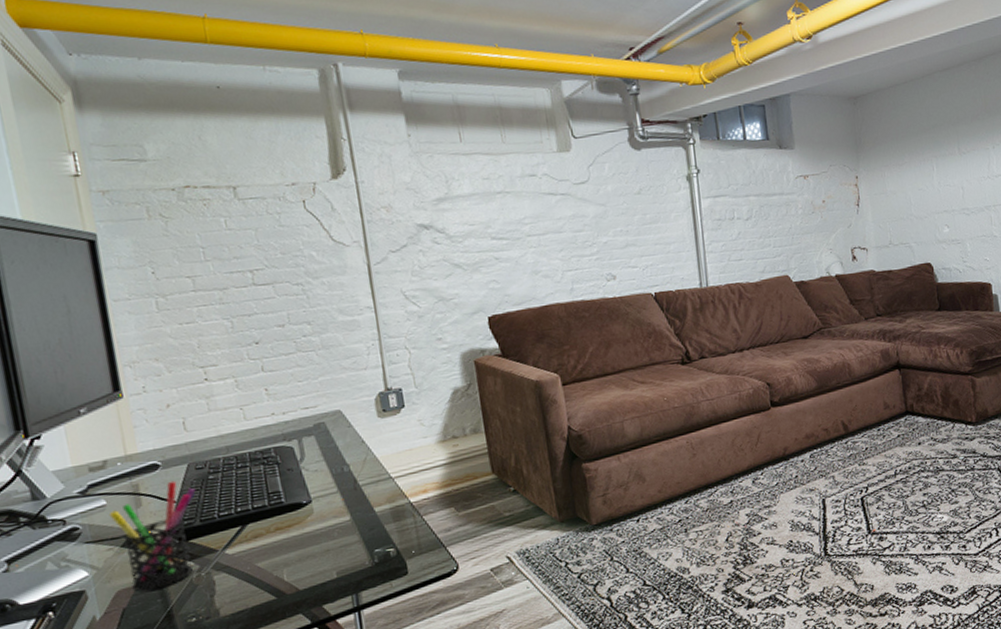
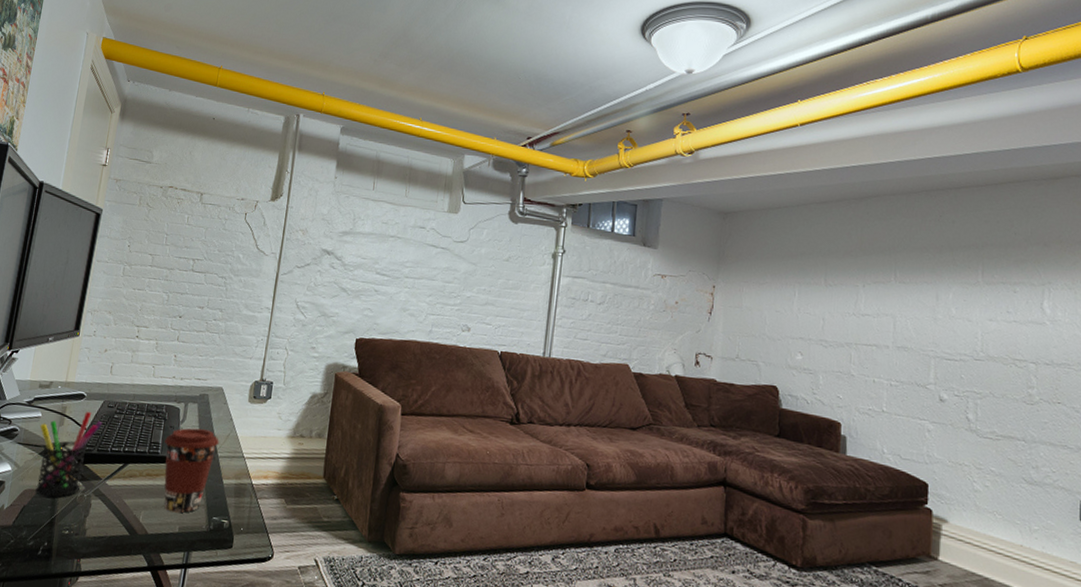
coffee cup: none [285,460,356,560] -> present [164,428,219,513]

